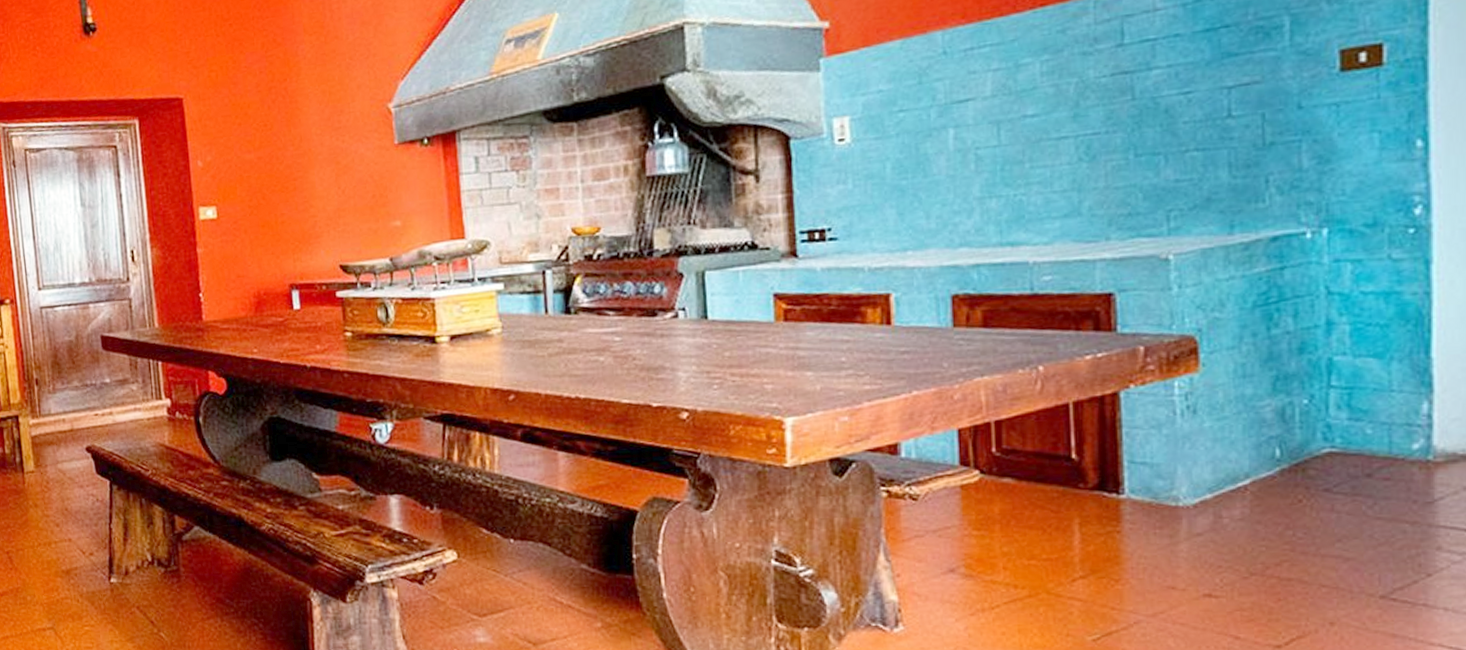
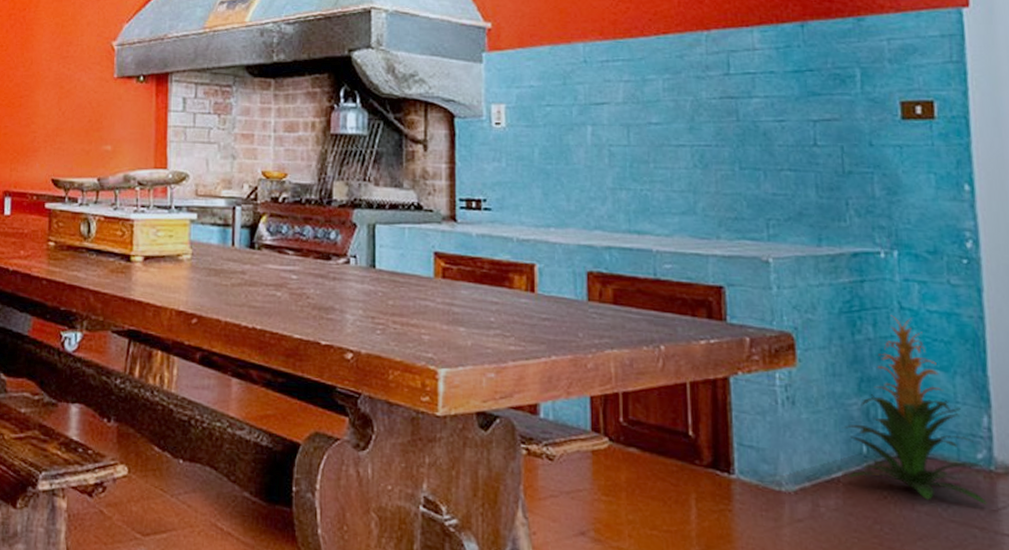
indoor plant: none [1251,302,1422,499] -> present [842,315,987,505]

